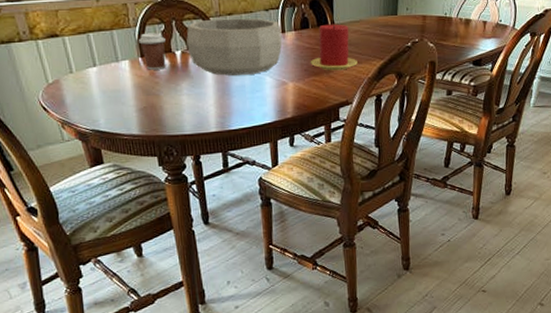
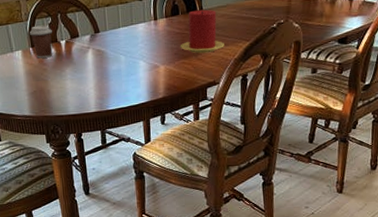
decorative bowl: present [186,18,283,76] -> none [70,8,155,61]

